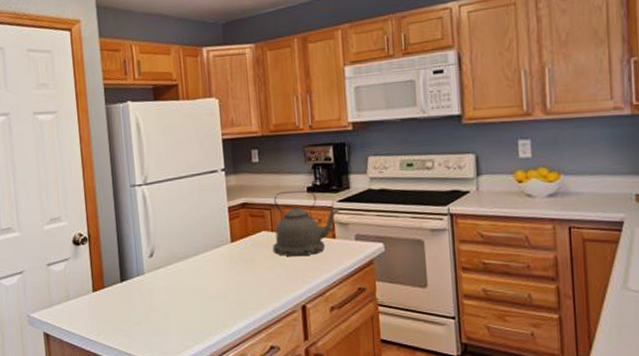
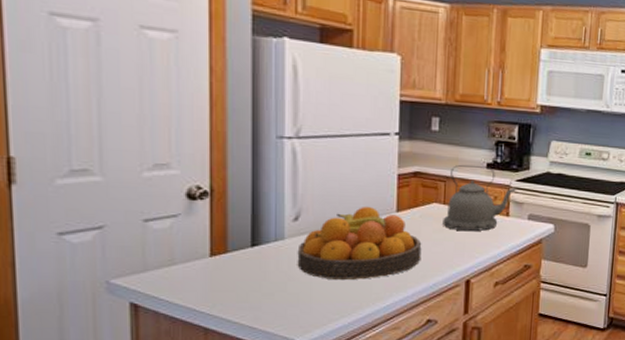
fruit bowl: none [155,239,258,310] -> present [297,206,422,281]

